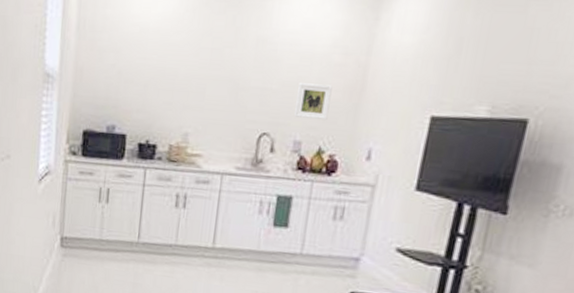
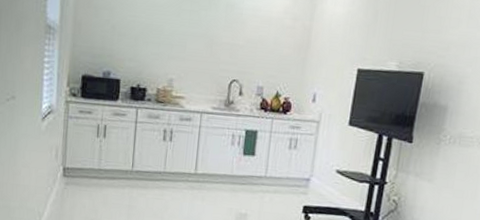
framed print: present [294,83,333,121] -> none [257,40,286,71]

